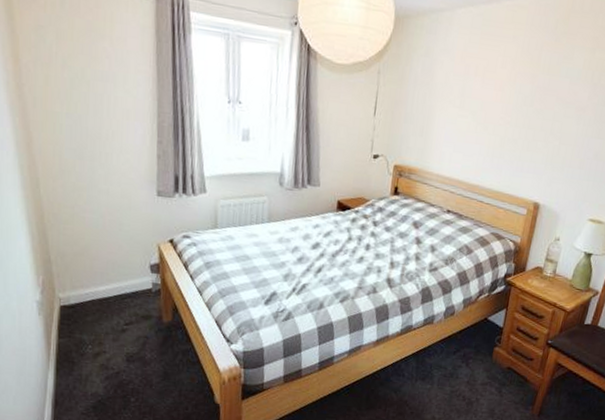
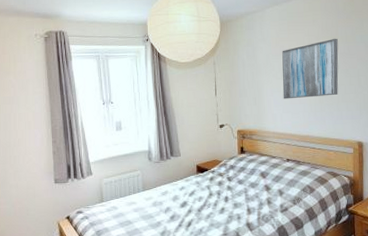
wall art: none [457,65,539,140] -> present [282,38,339,99]

